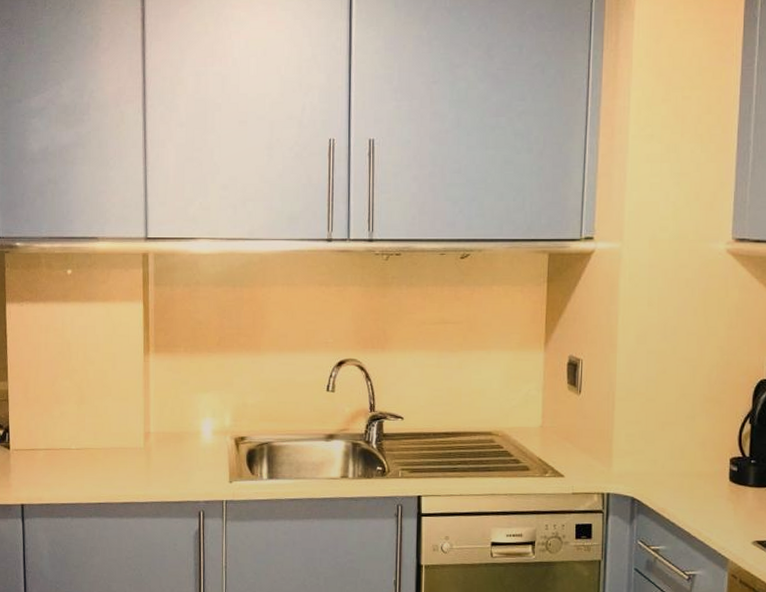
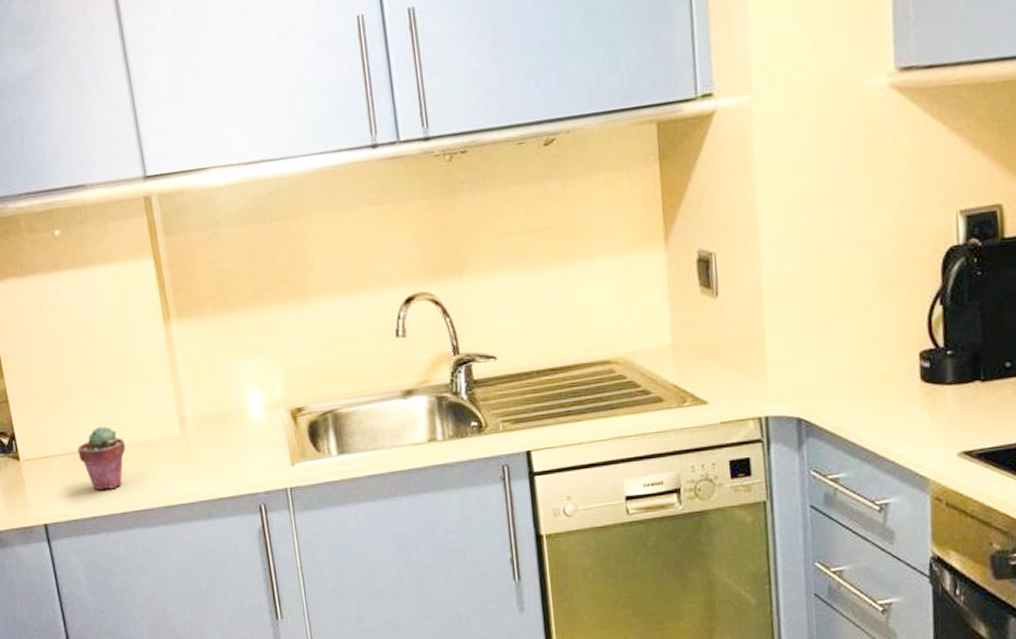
potted succulent: none [58,430,98,483] -> present [77,426,126,491]

